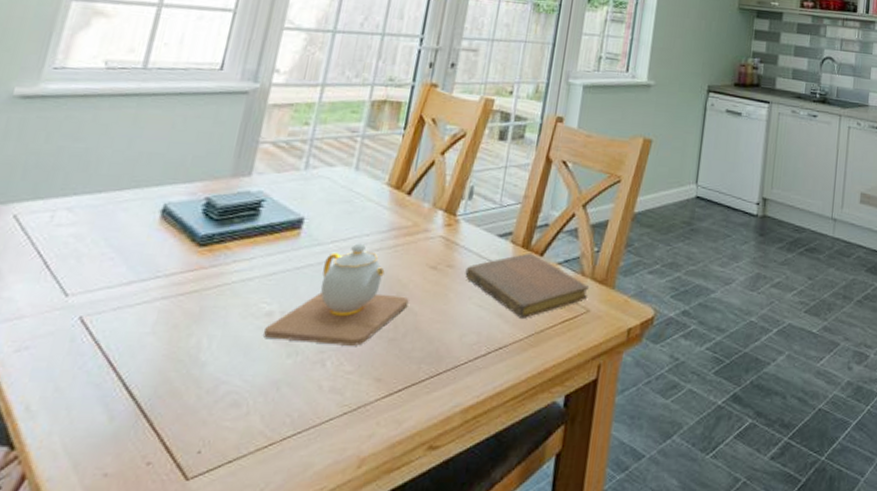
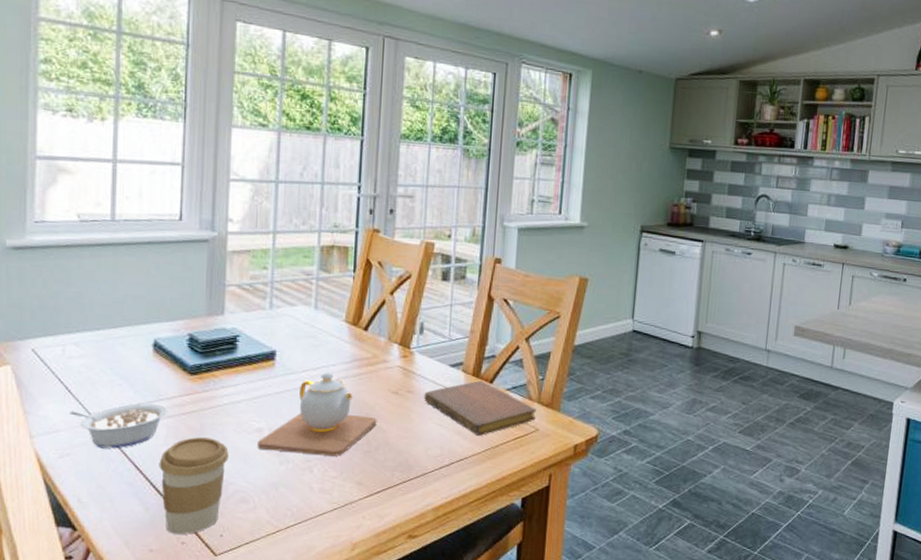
legume: none [40,282,165,340] -> present [68,403,168,449]
coffee cup: none [130,323,228,451] -> present [159,437,229,534]

